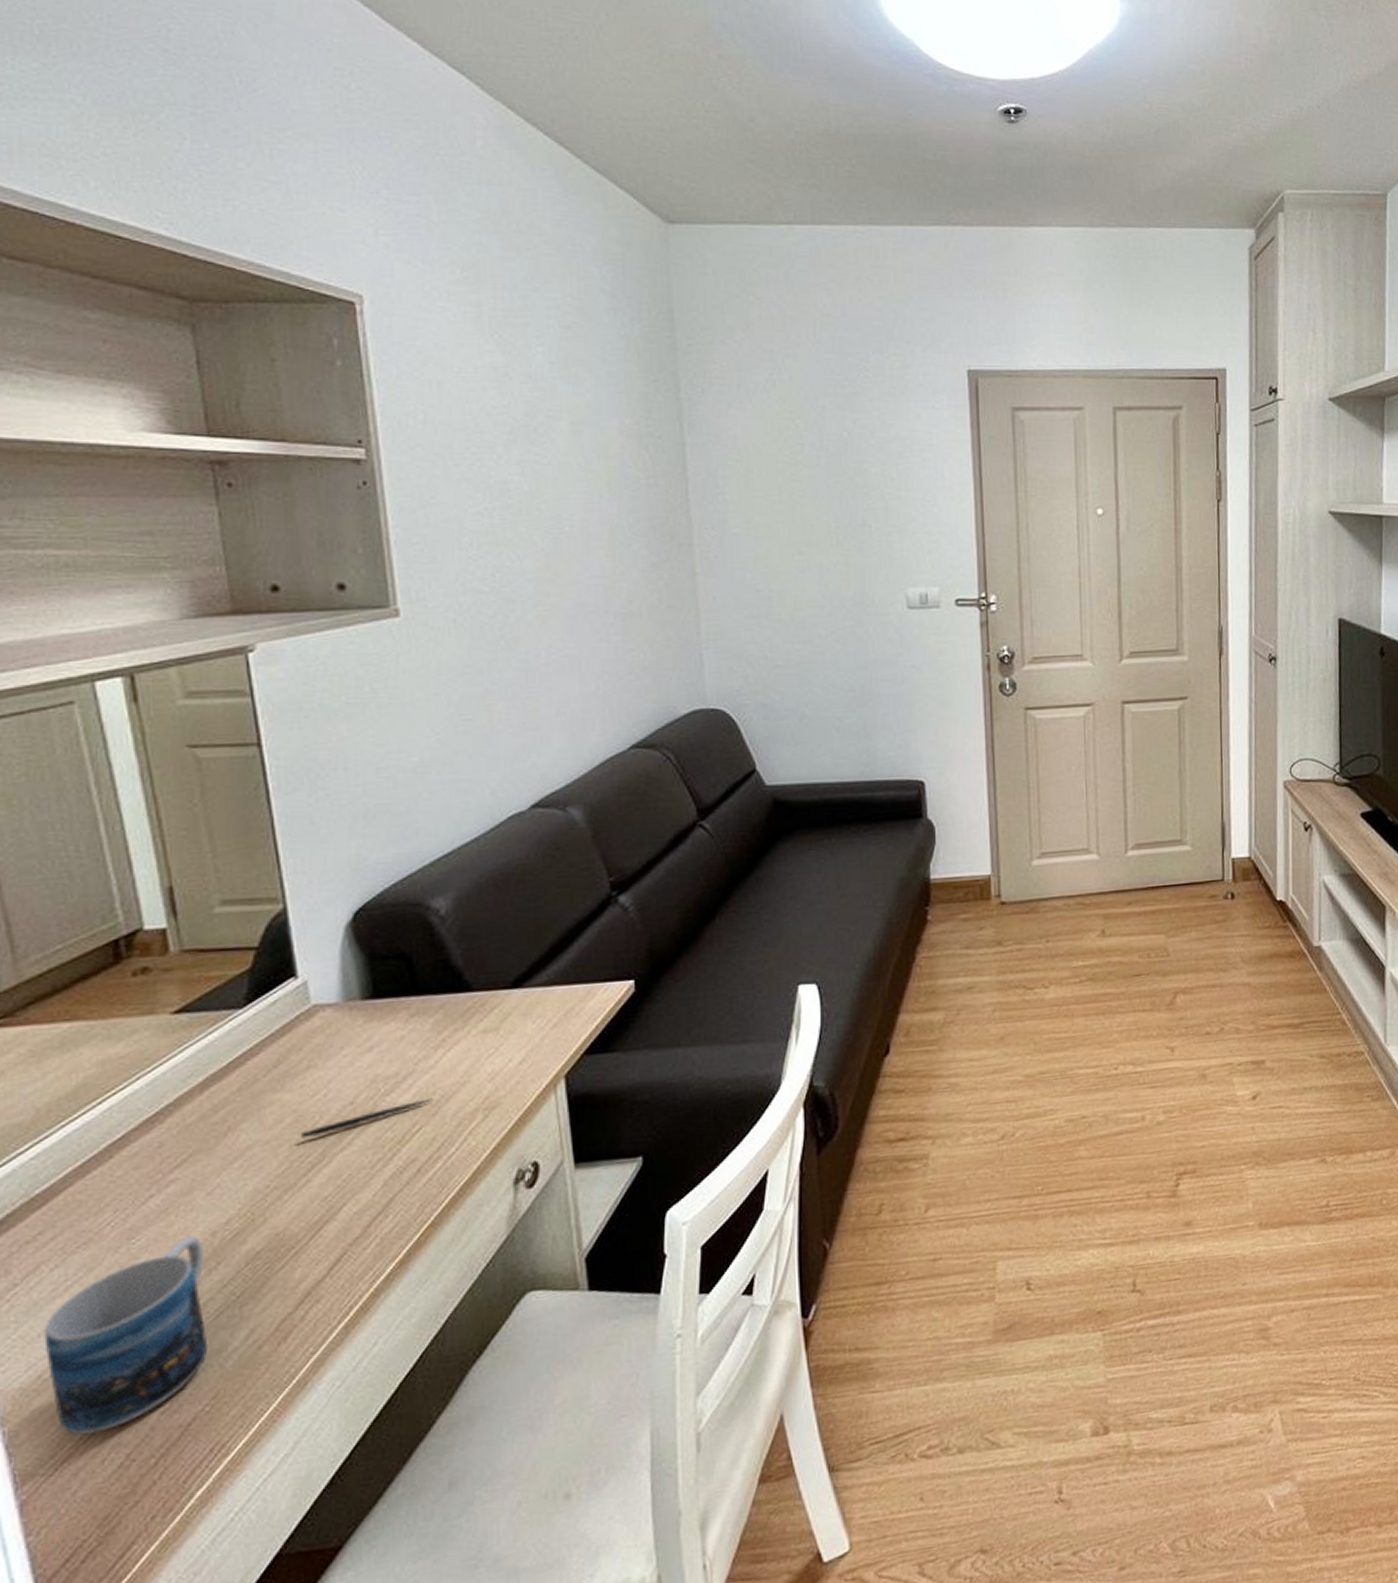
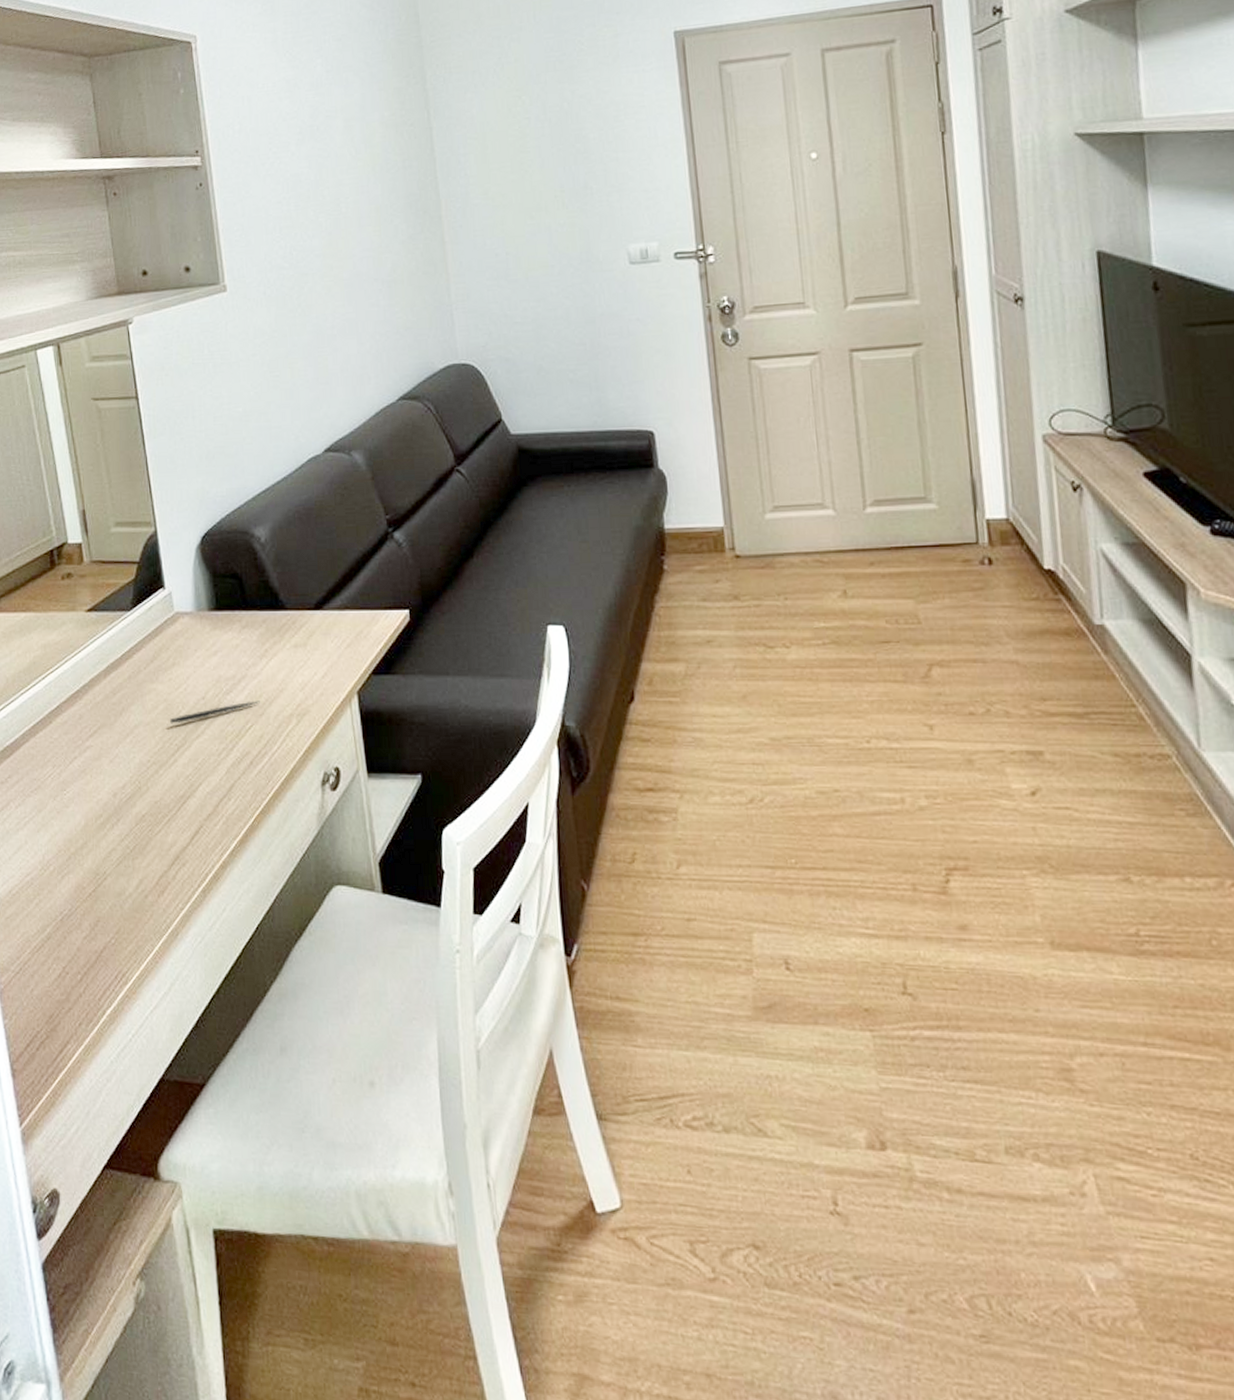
mug: present [44,1235,208,1436] -> none [12,794,113,946]

